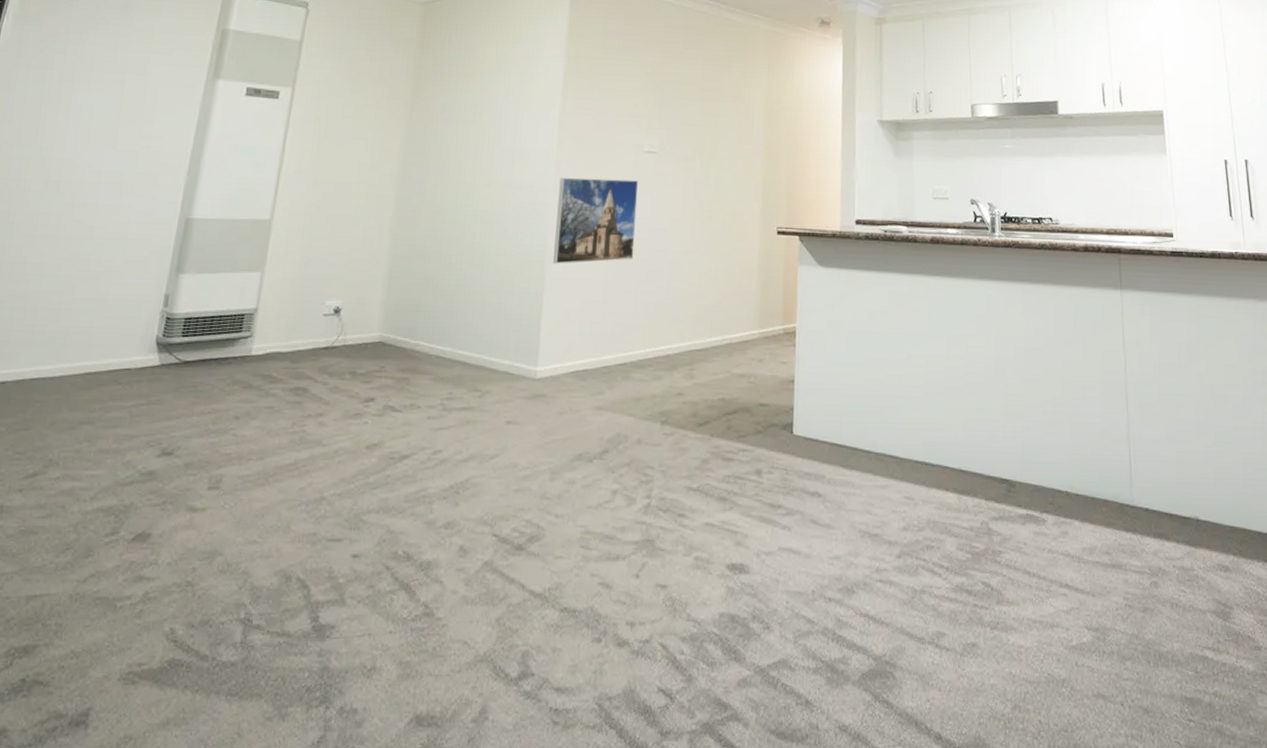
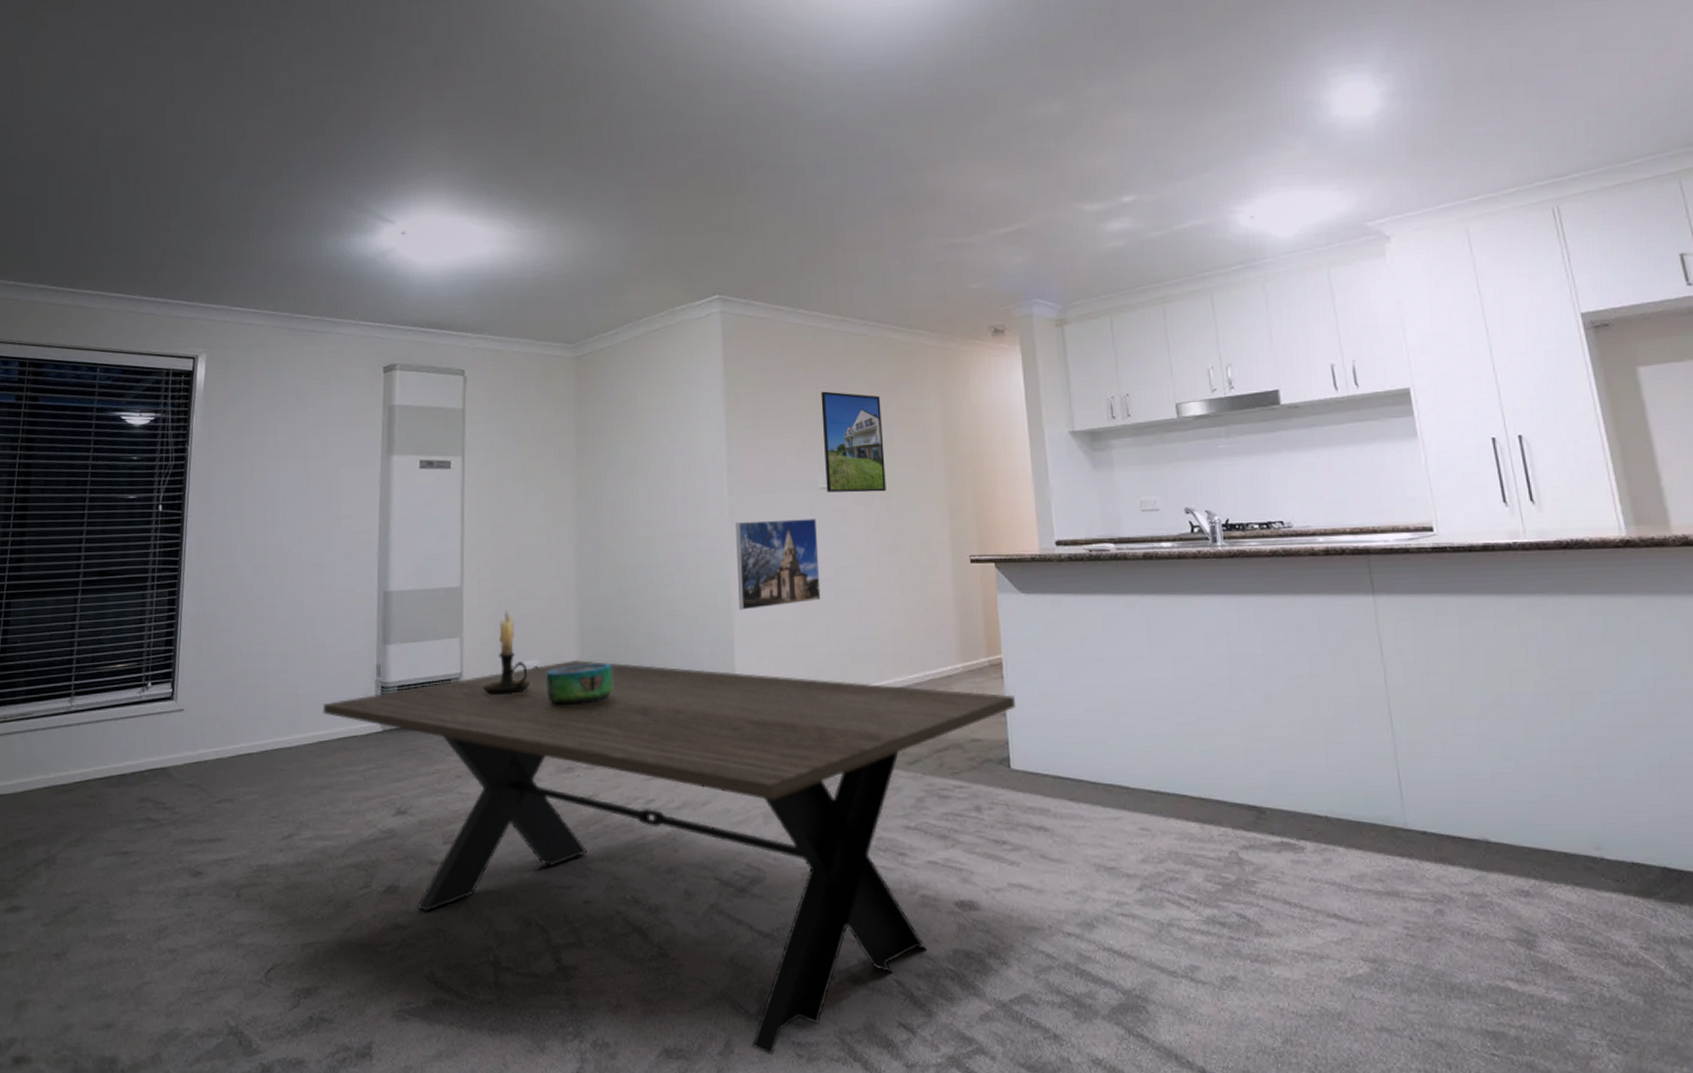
dining table: none [96,303,804,723] -> present [322,660,1015,1056]
candle holder: none [278,243,330,335] -> present [483,606,531,696]
decorative bowl: none [345,307,417,349] -> present [546,664,613,705]
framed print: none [651,60,712,161] -> present [821,391,886,493]

